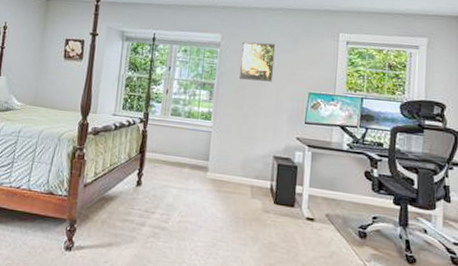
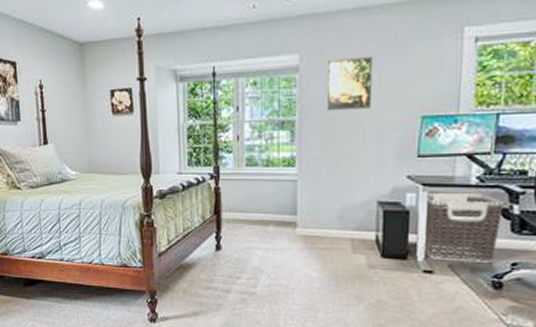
clothes hamper: none [306,152,367,216] -> present [422,192,504,264]

